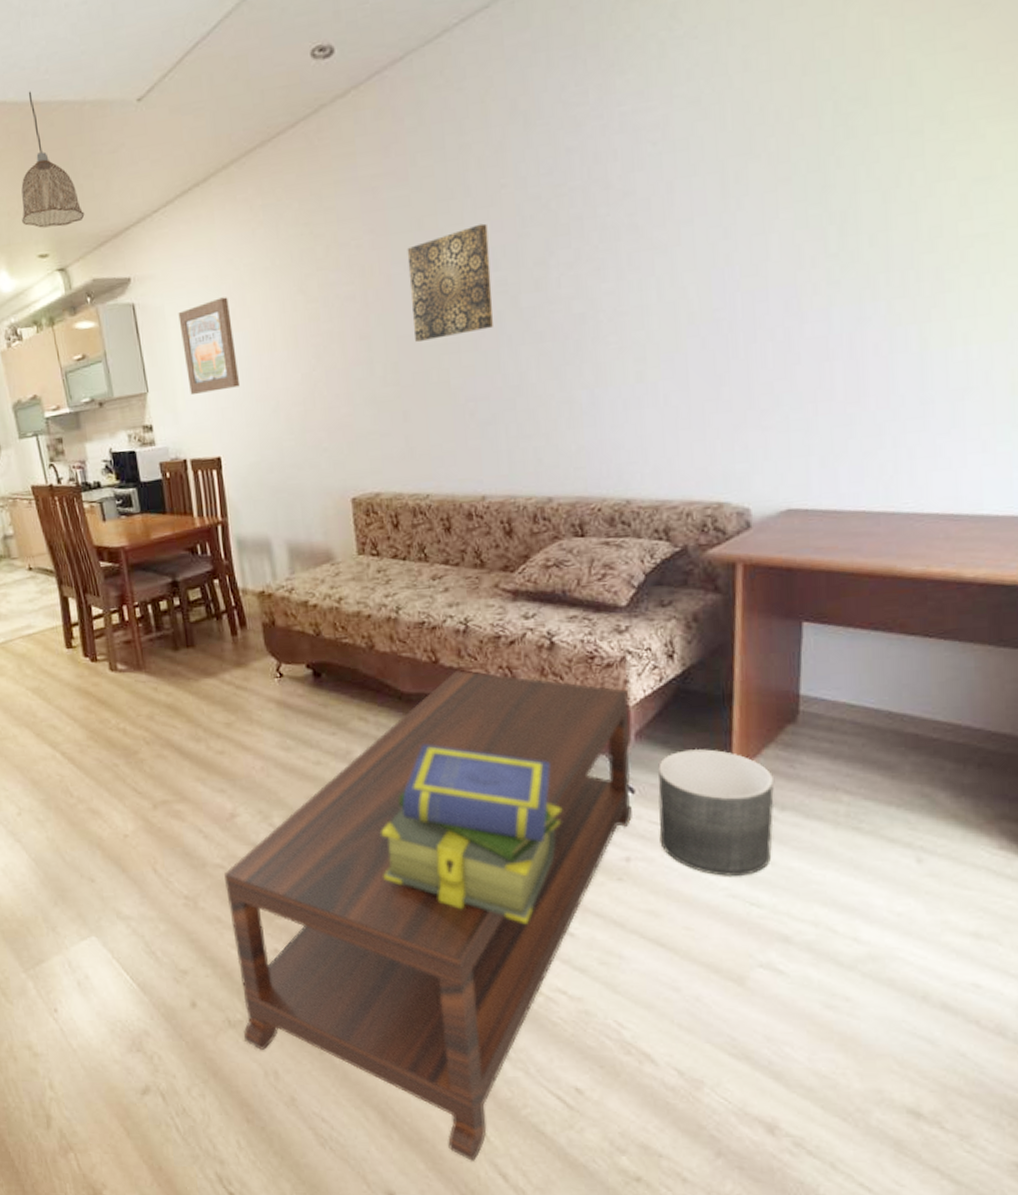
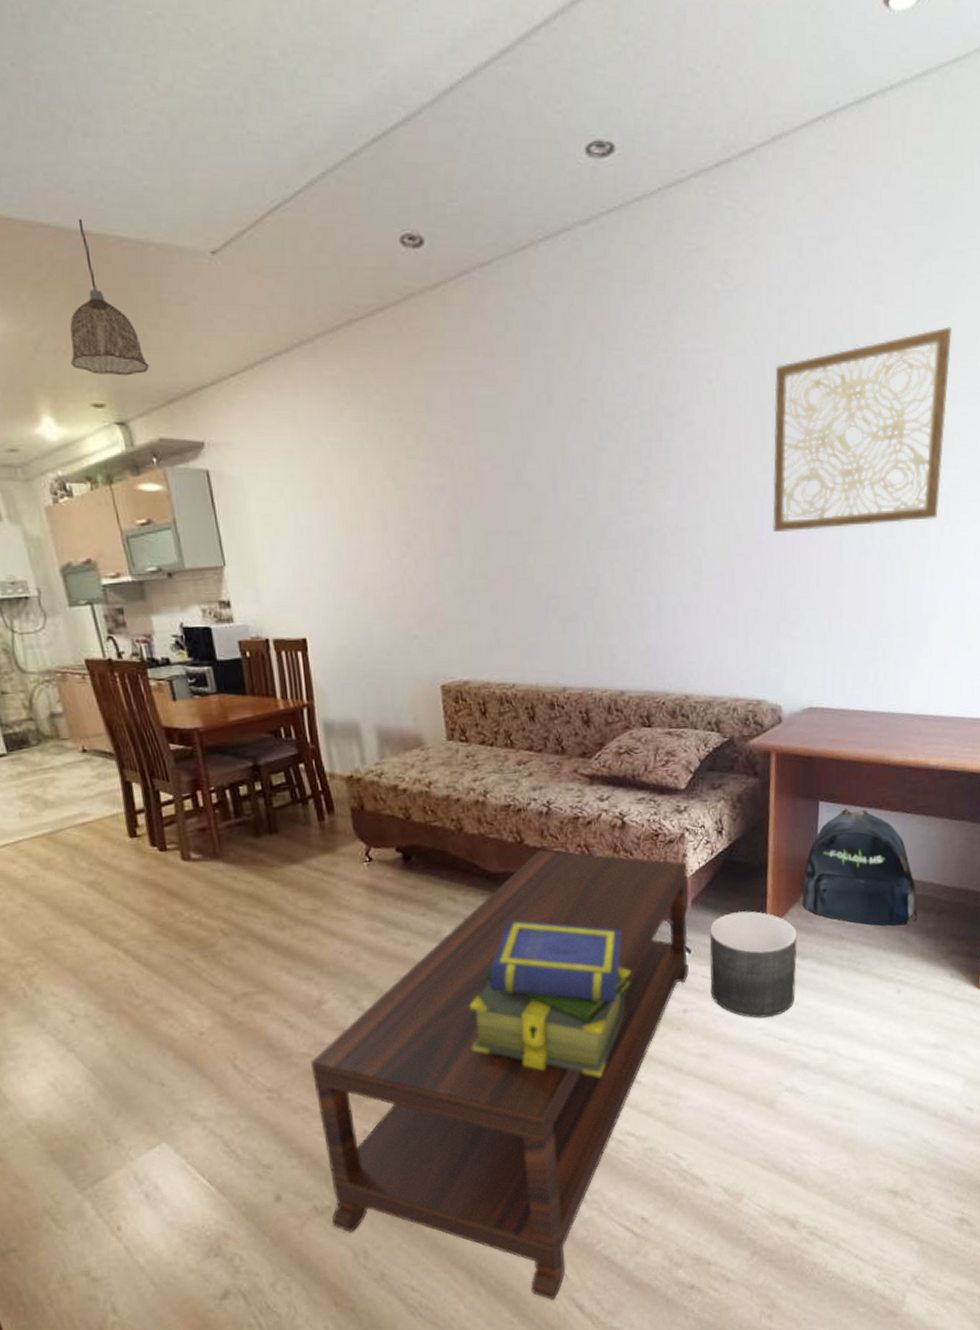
wall art: present [178,297,241,394] -> none [259,474,327,572]
wall art: present [407,223,493,342] -> none [494,433,574,538]
wall art: none [736,25,992,306] -> present [773,326,953,533]
backpack: none [780,631,947,779] -> present [802,809,917,926]

